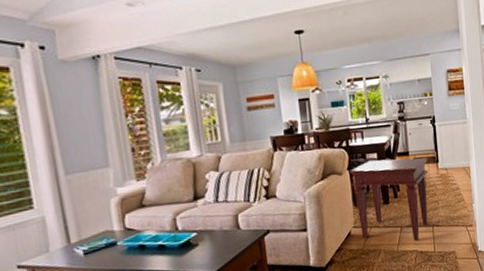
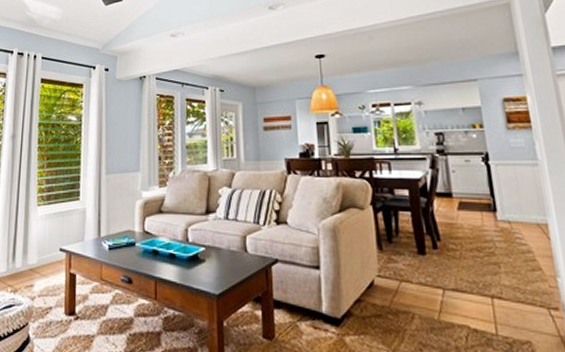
side table: present [349,157,429,241] -> none [373,197,485,314]

